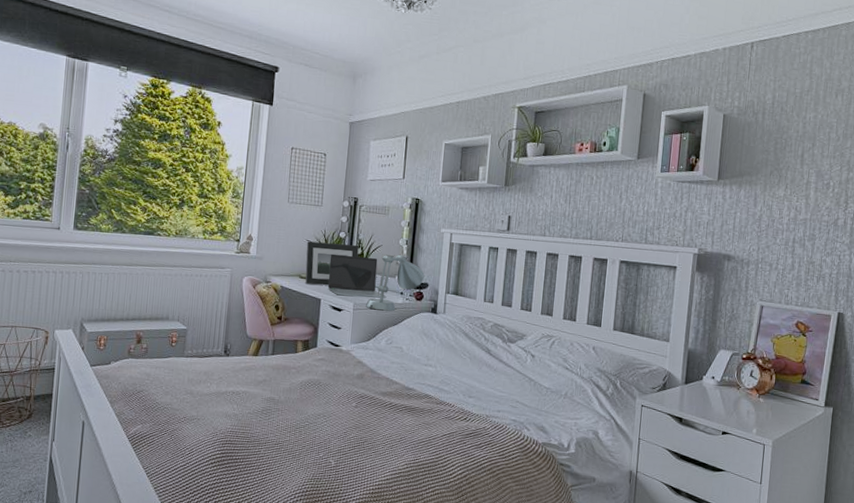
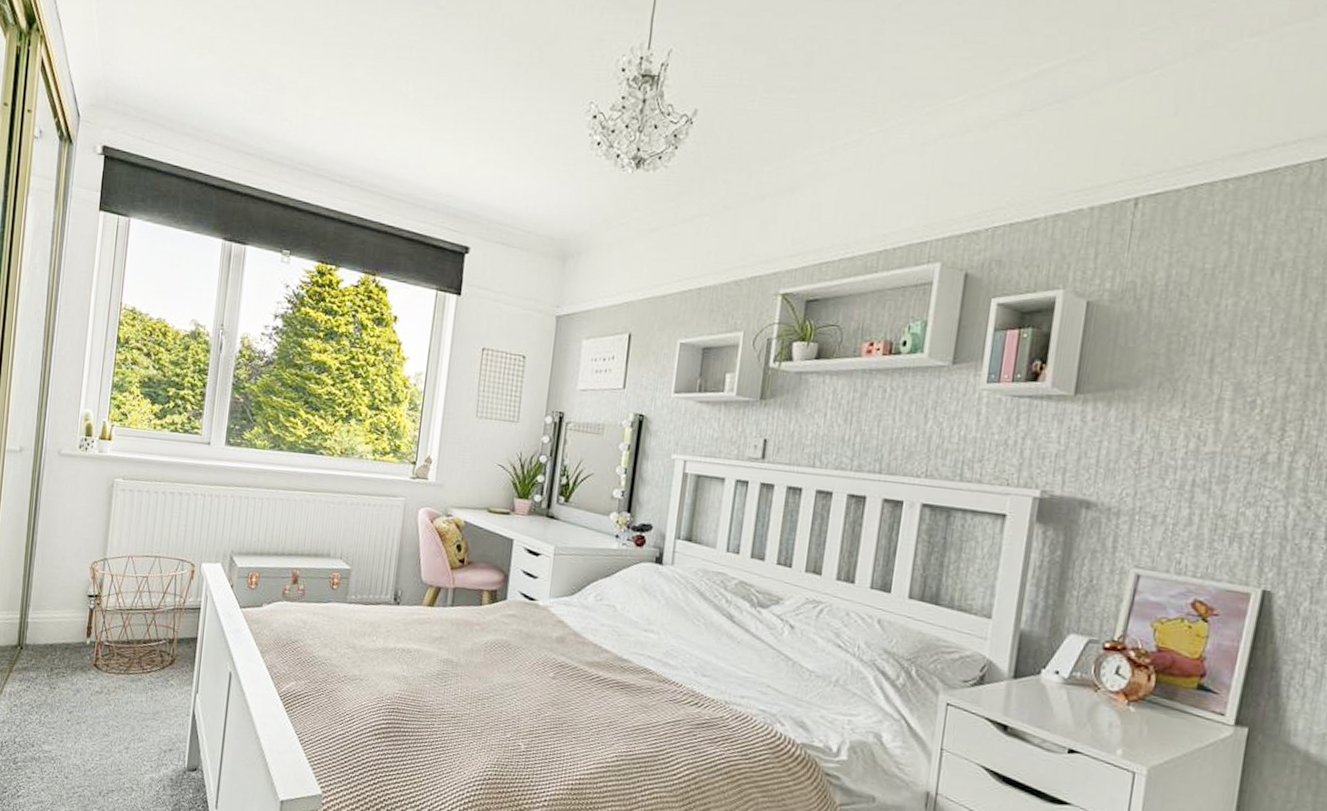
picture frame: present [305,241,359,286] -> none [494,466,564,523]
laptop: present [327,254,387,299] -> none [522,483,598,542]
desk lamp: present [366,254,425,312] -> none [570,485,648,559]

